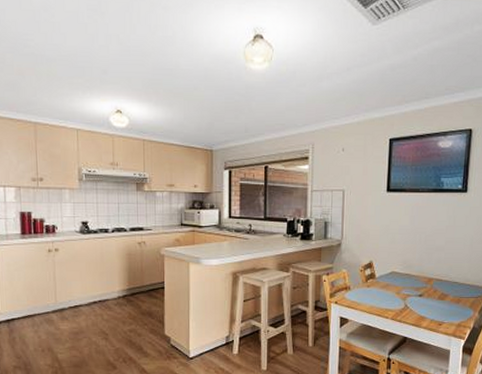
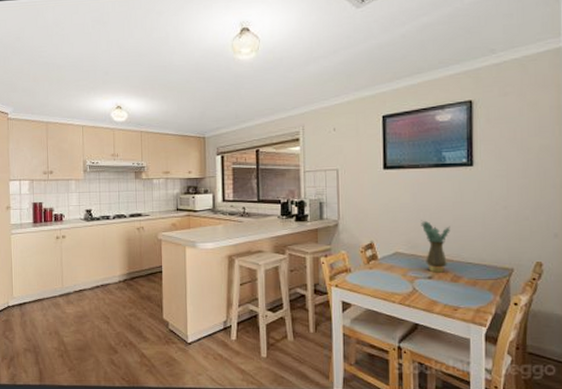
vase: none [416,242,442,291] -> present [421,220,450,273]

